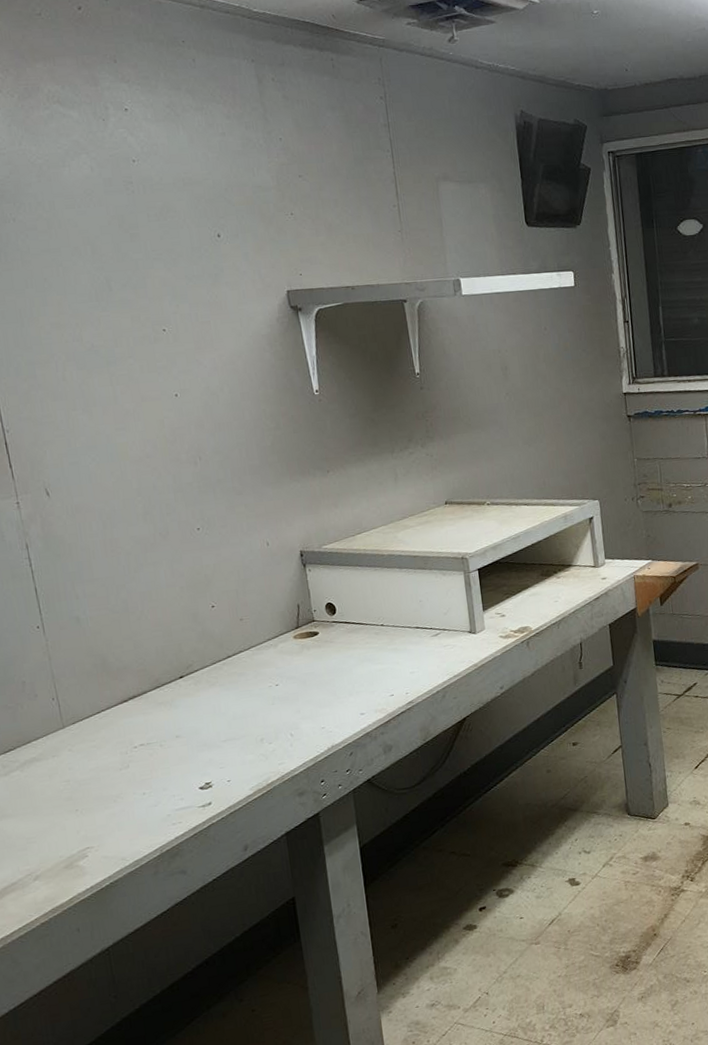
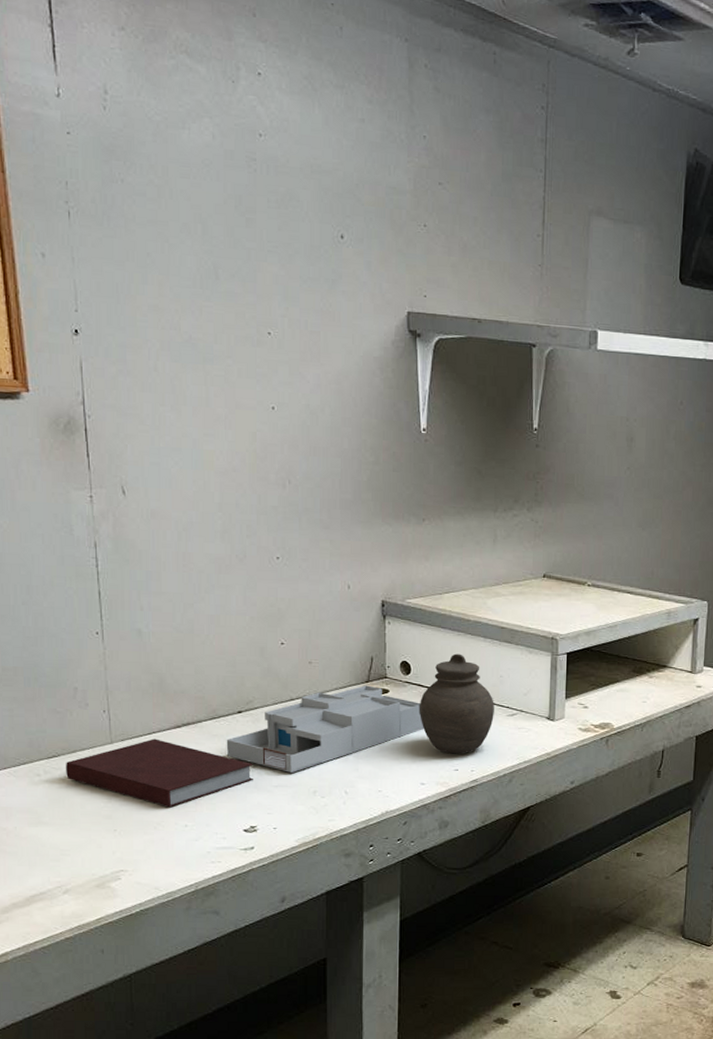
notebook: none [21,716,202,780] -> present [65,738,253,808]
desk organizer: none [172,631,356,726] -> present [226,685,424,773]
jar: none [348,587,420,682] -> present [420,653,494,754]

